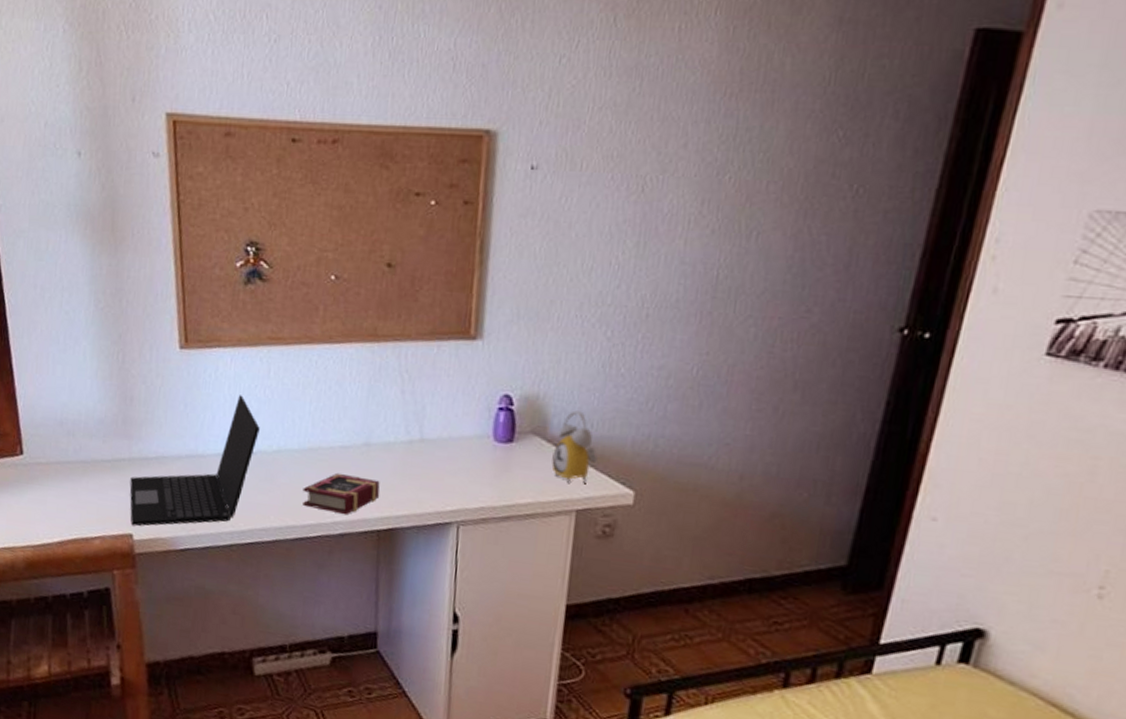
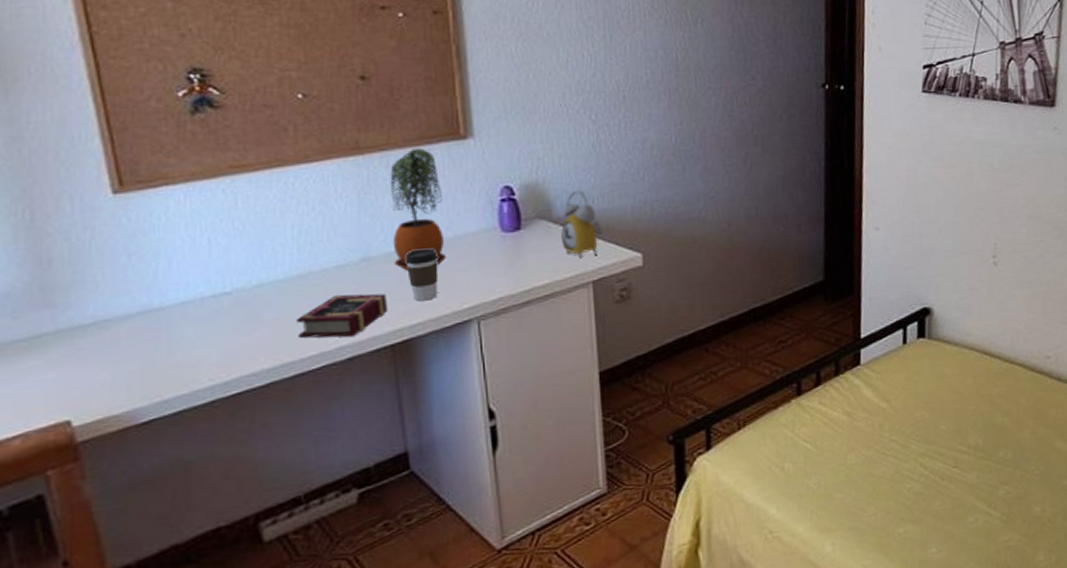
laptop: present [130,395,260,527] -> none [59,233,233,411]
potted plant: none [392,343,444,464] -> present [390,148,446,271]
coffee cup: none [401,443,431,496] -> present [405,248,439,302]

